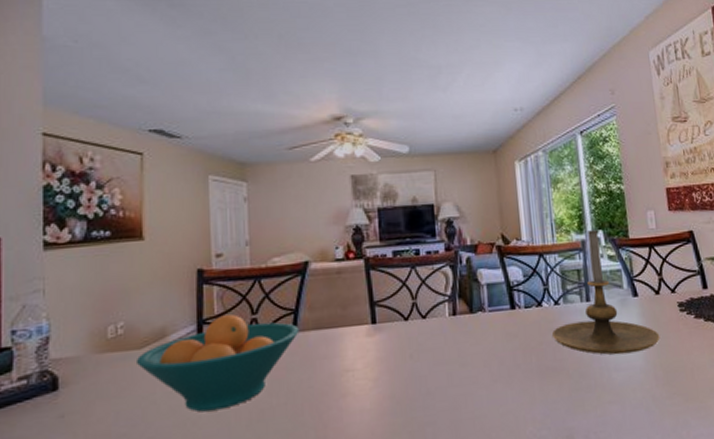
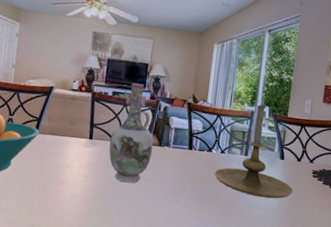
vase: none [400,233,463,376] -> present [109,83,154,183]

